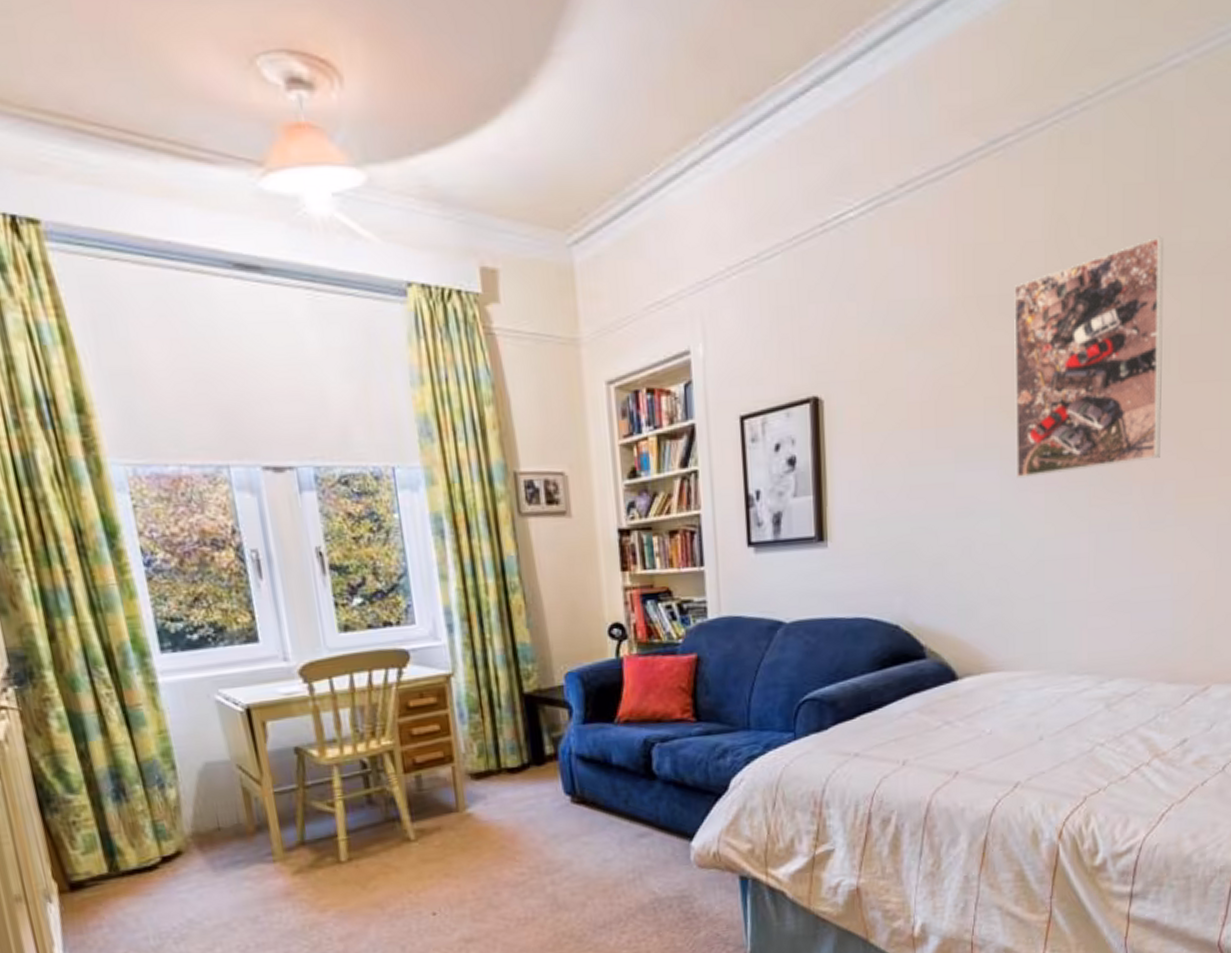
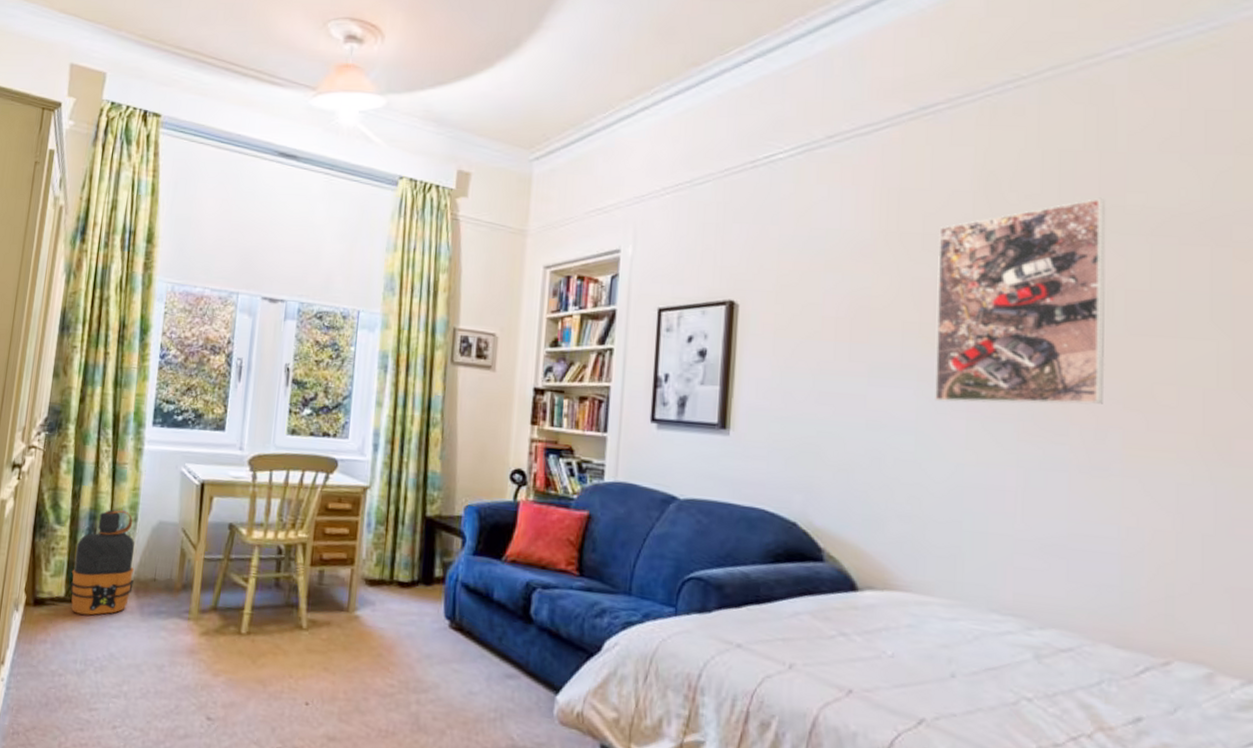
water bottle: none [104,760,195,888] -> present [70,510,134,616]

